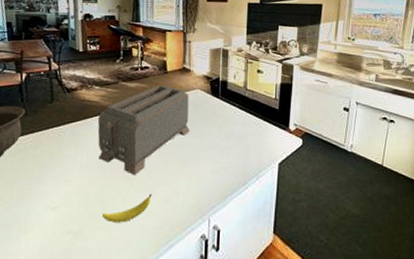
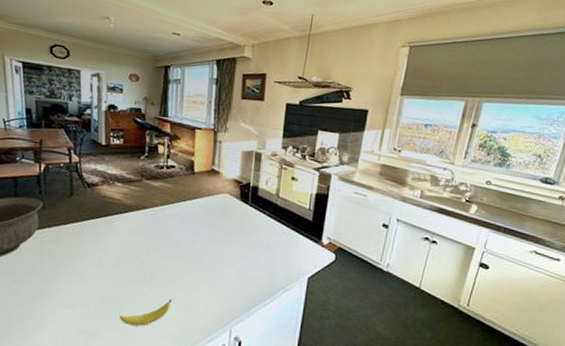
toaster: present [97,84,190,175] -> none [118,185,217,279]

